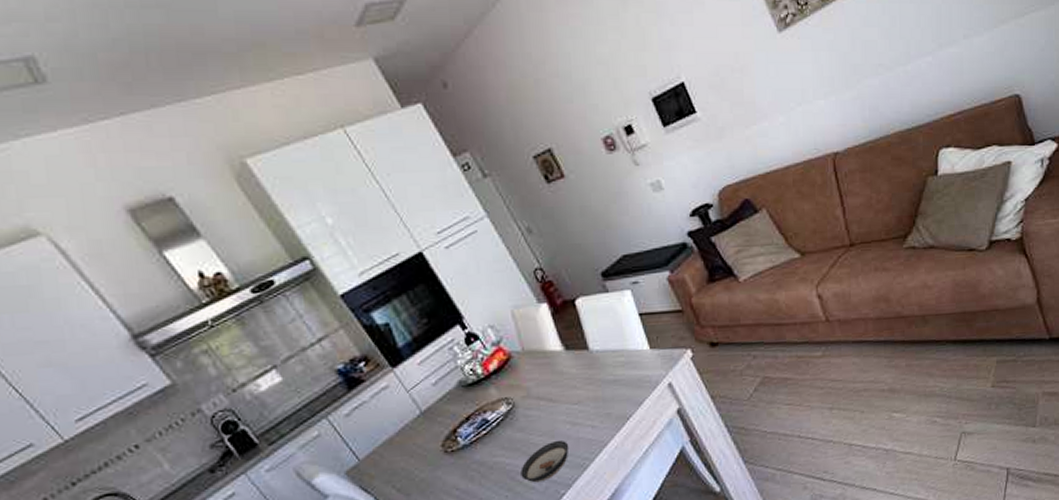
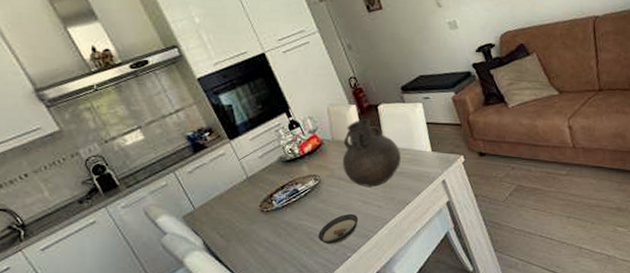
vase: none [537,319,613,404] -> present [342,119,401,187]

